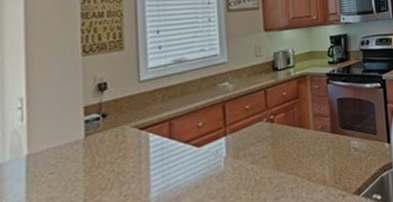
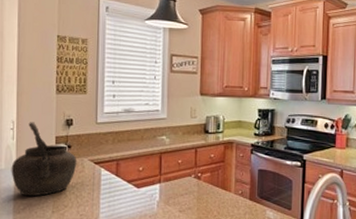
kettle: none [20,94,116,190] -> present [11,122,77,197]

